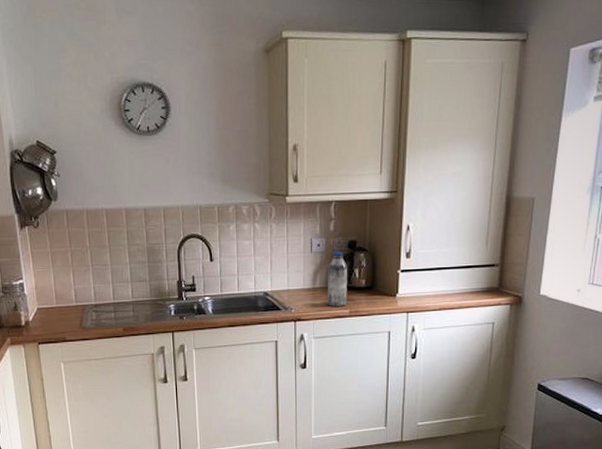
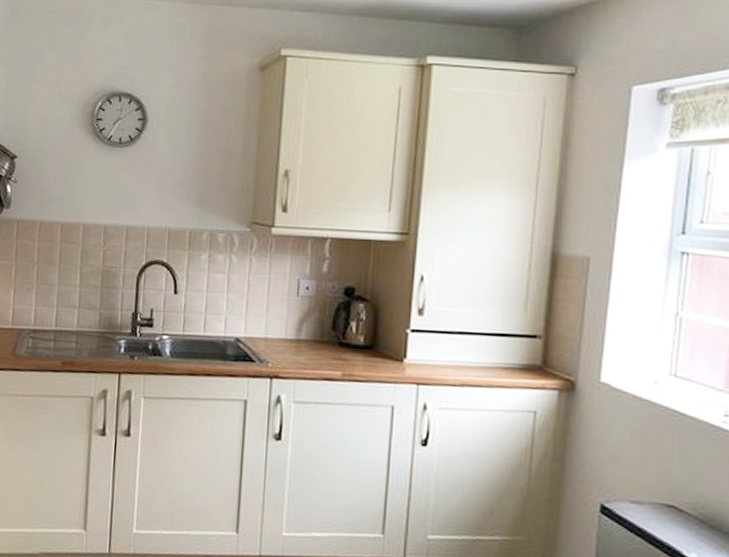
water bottle: present [327,251,347,306] -> none [313,297,342,367]

